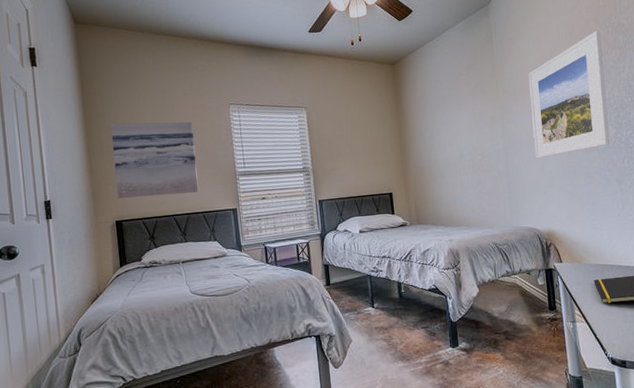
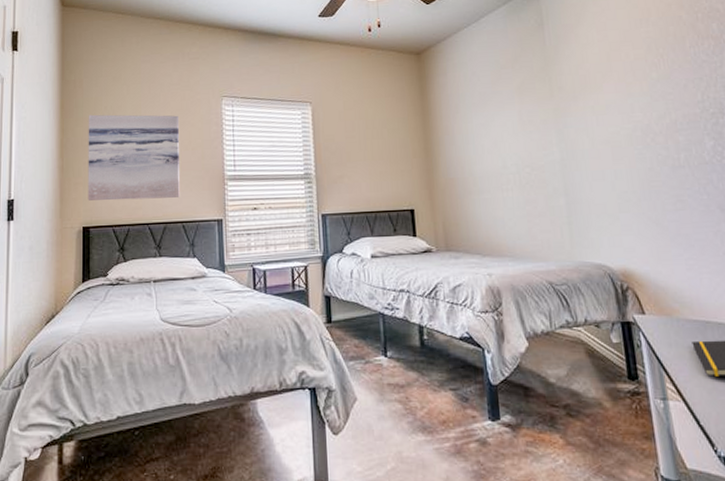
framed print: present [528,30,610,159] -> none [591,16,707,174]

